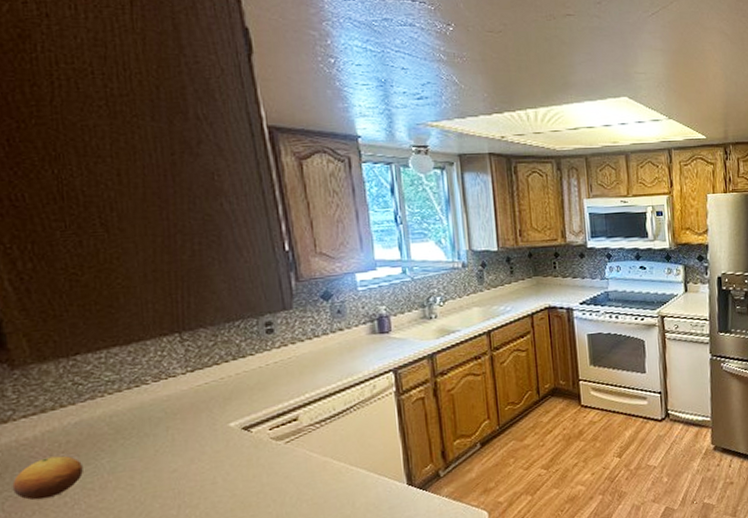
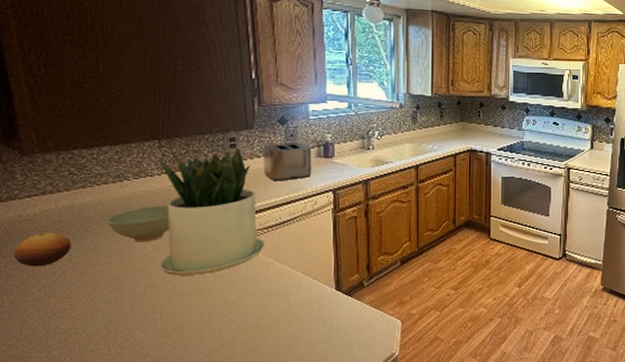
bowl: none [123,408,203,457] -> present [106,205,170,242]
planter: none [180,332,319,491] -> present [157,148,265,276]
toaster: none [305,319,367,367] -> present [263,143,312,181]

